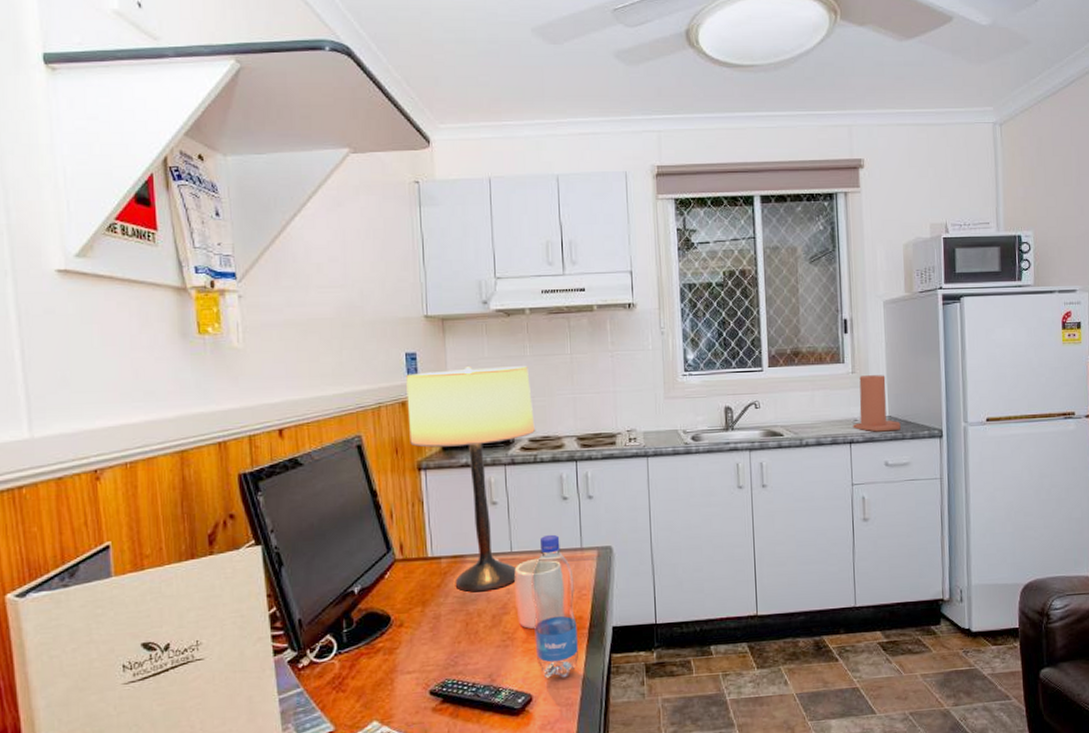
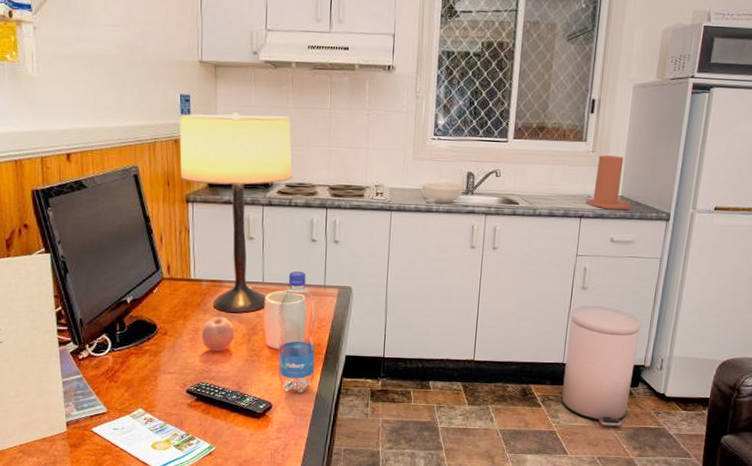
fruit: none [443,597,483,640] -> present [201,316,235,352]
bowl: none [677,420,723,443] -> present [421,182,464,204]
pedal bin: none [856,538,933,675] -> present [560,306,641,427]

